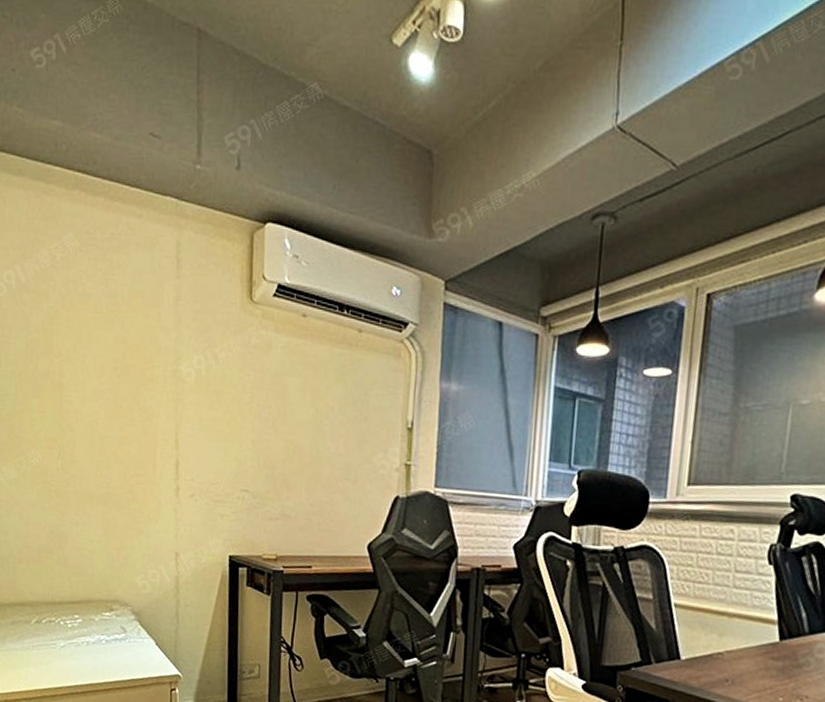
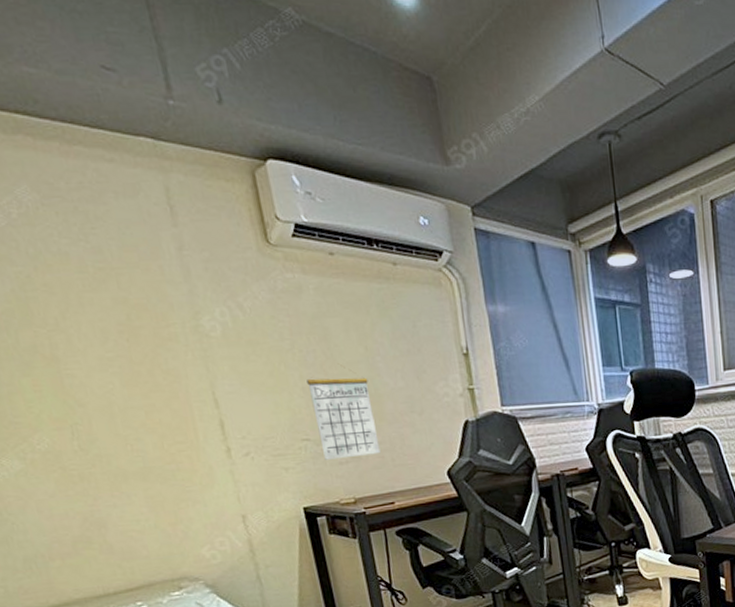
calendar: none [257,423,312,516] -> present [307,364,381,460]

